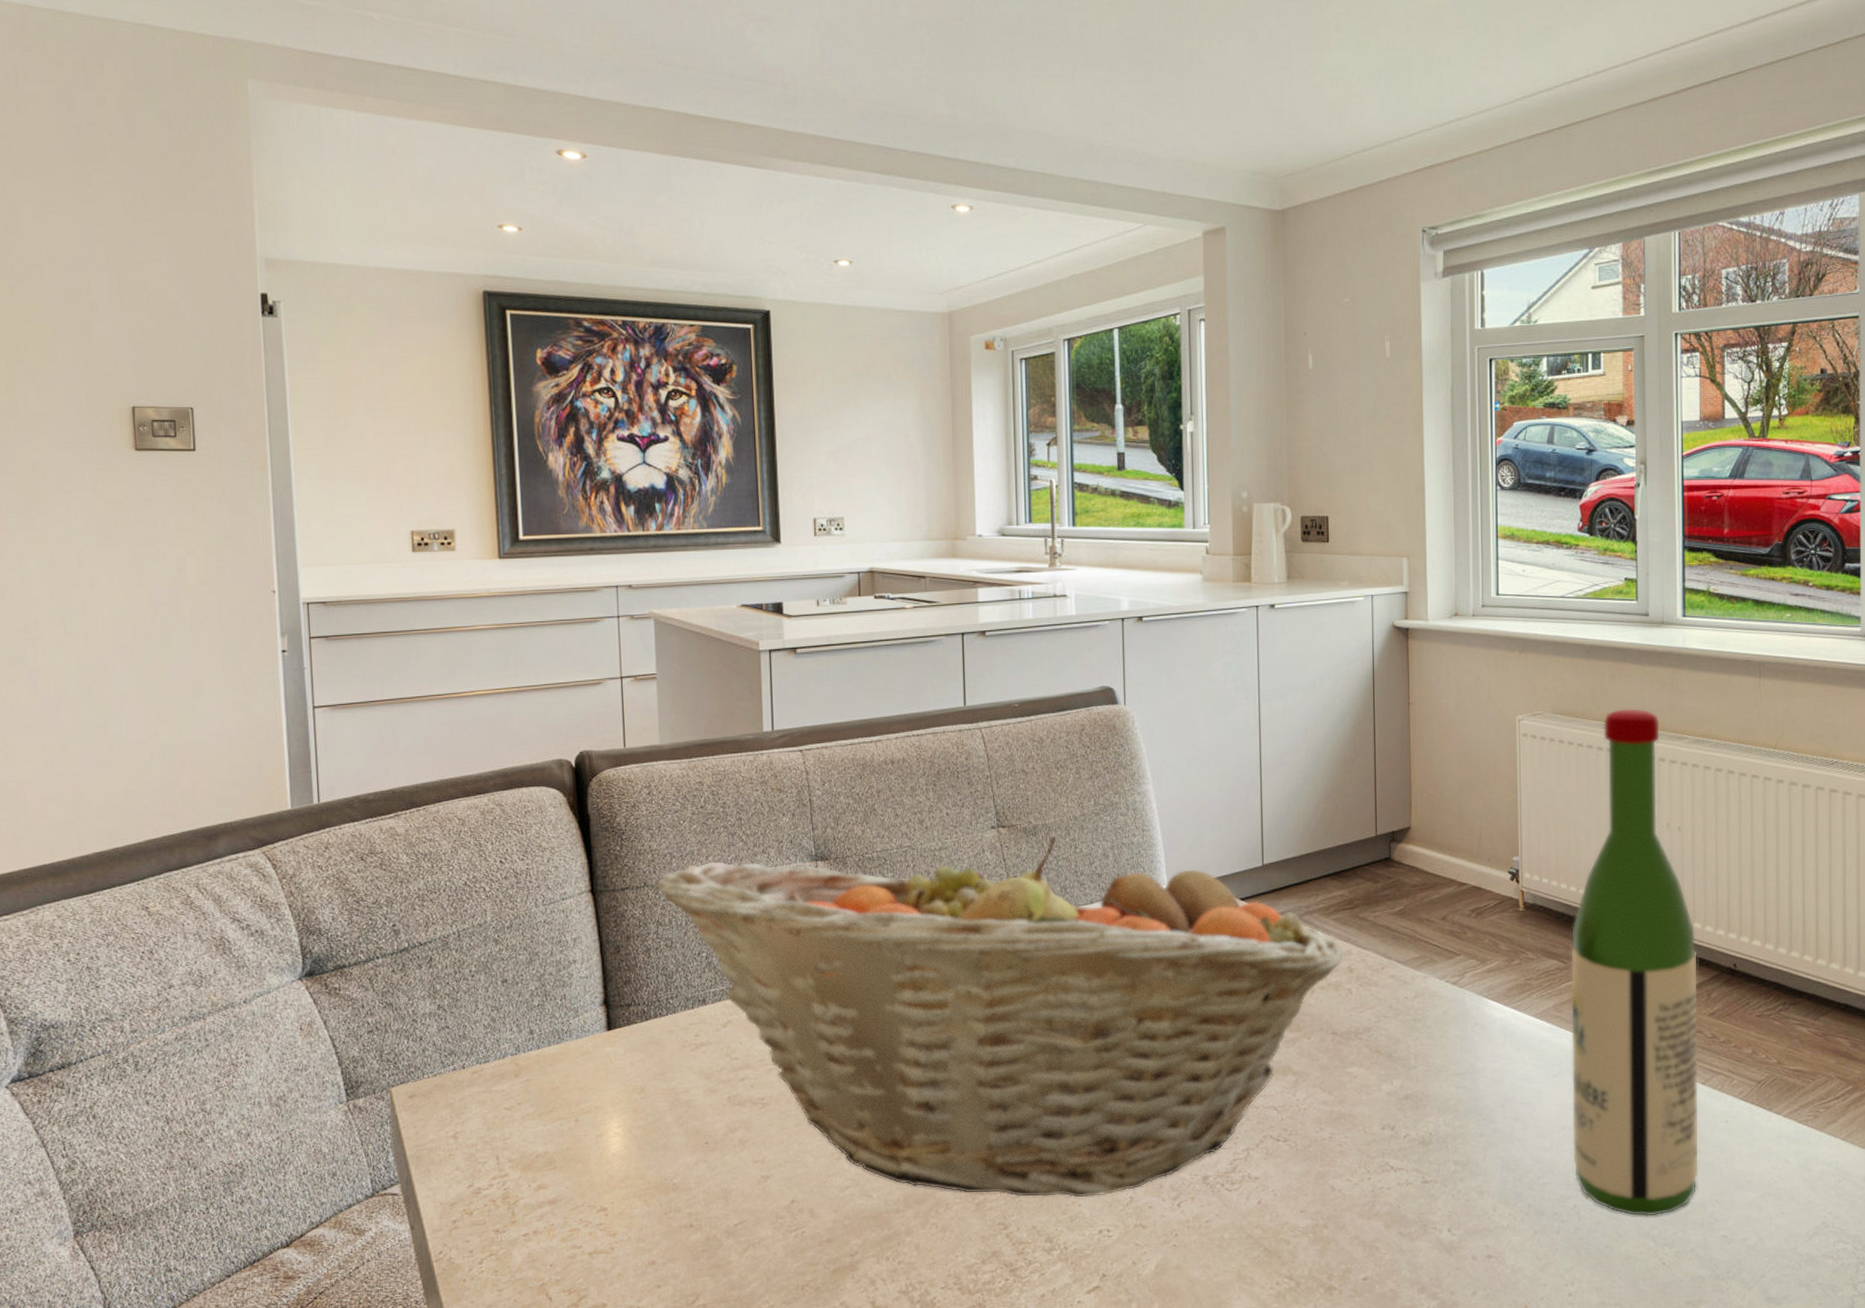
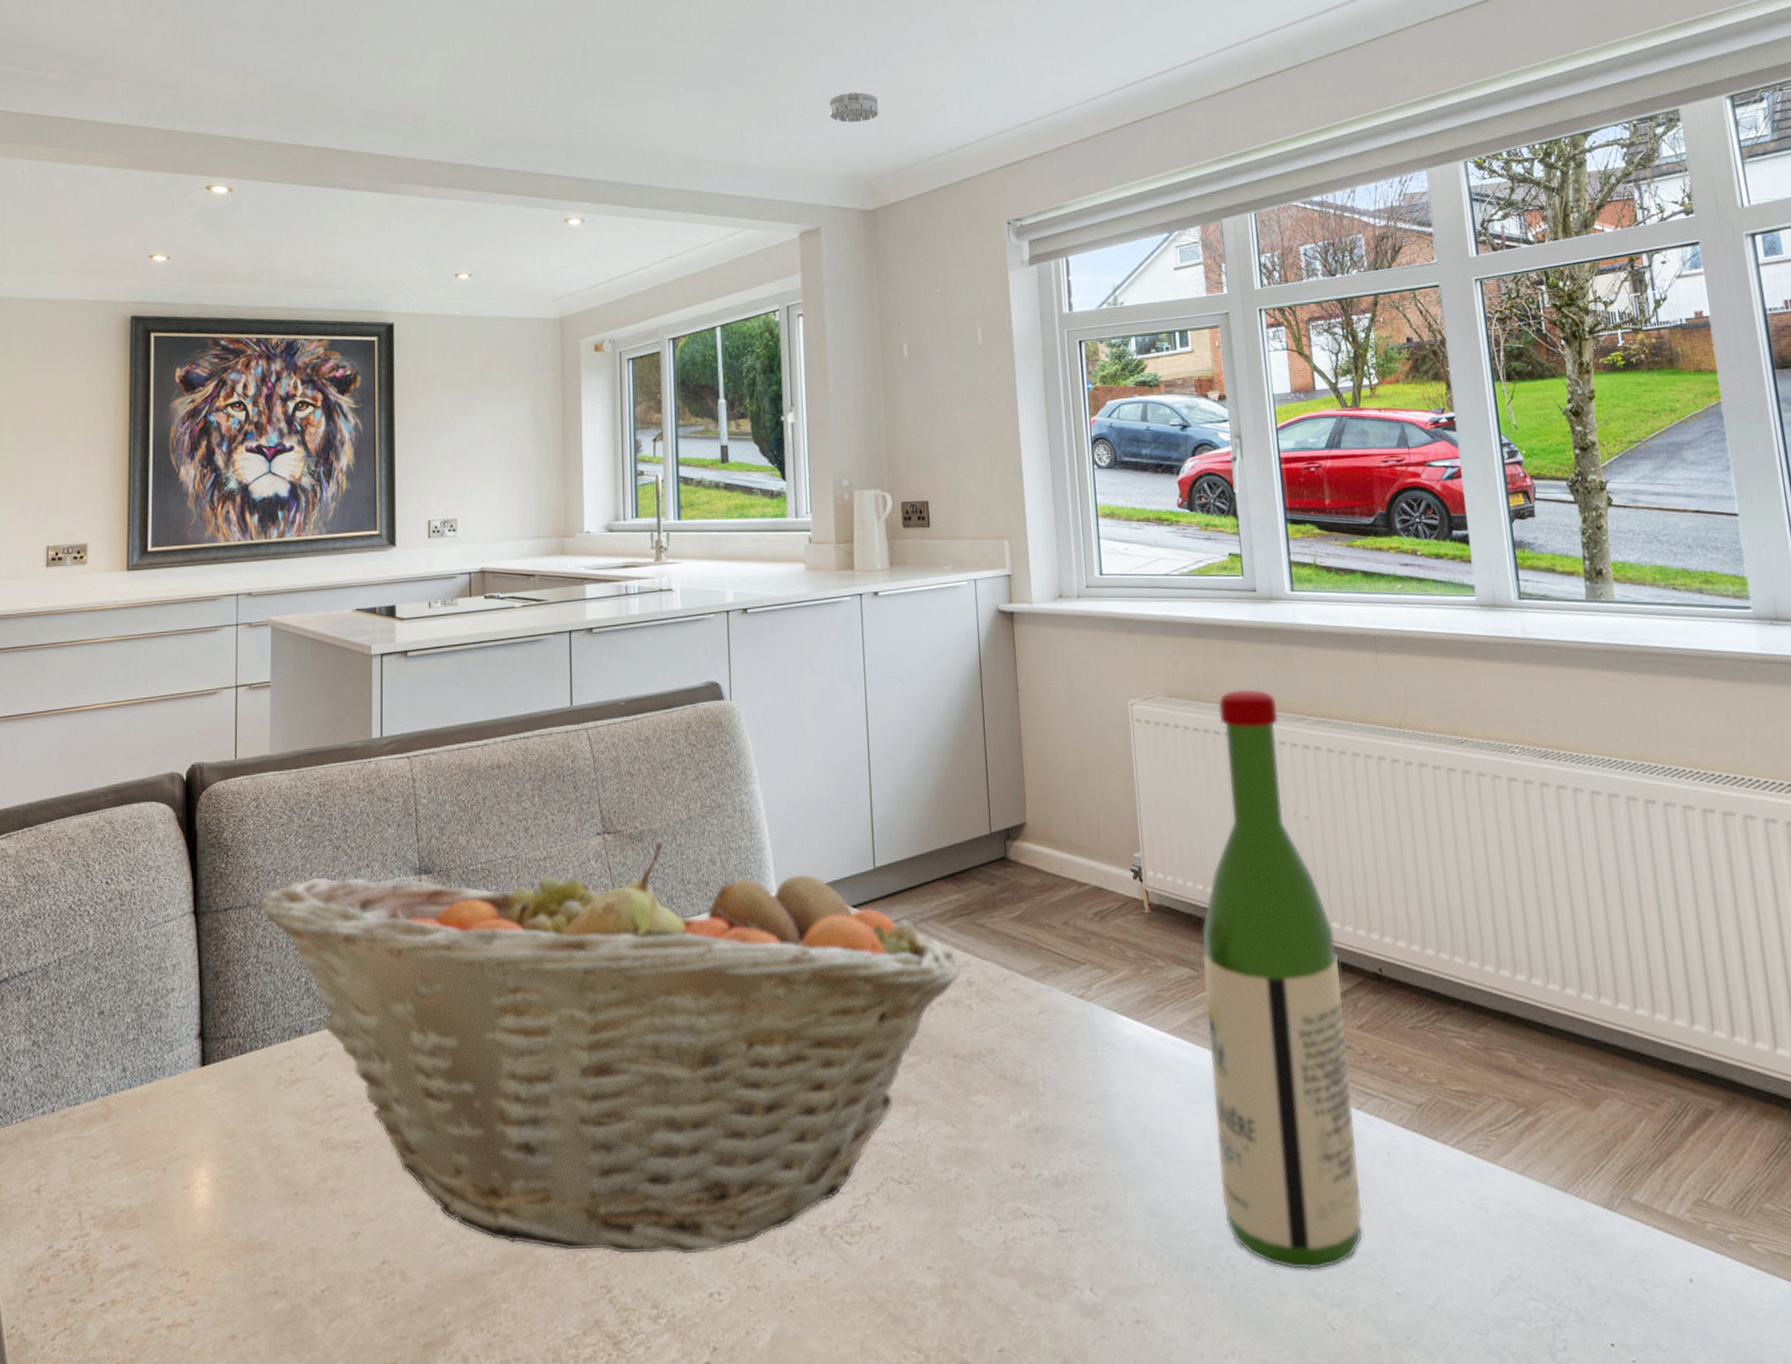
smoke detector: none [1238,78,1291,113] -> present [829,91,879,123]

